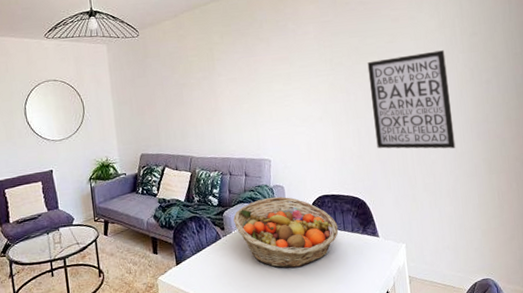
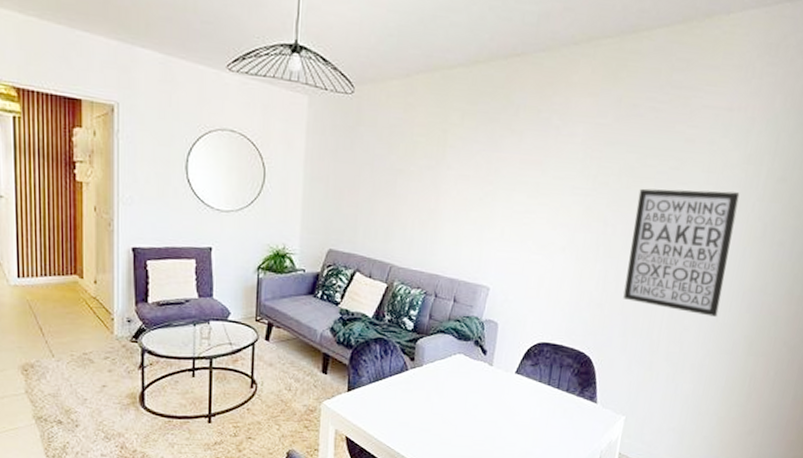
fruit basket: present [233,196,339,268] -> none [428,332,552,420]

